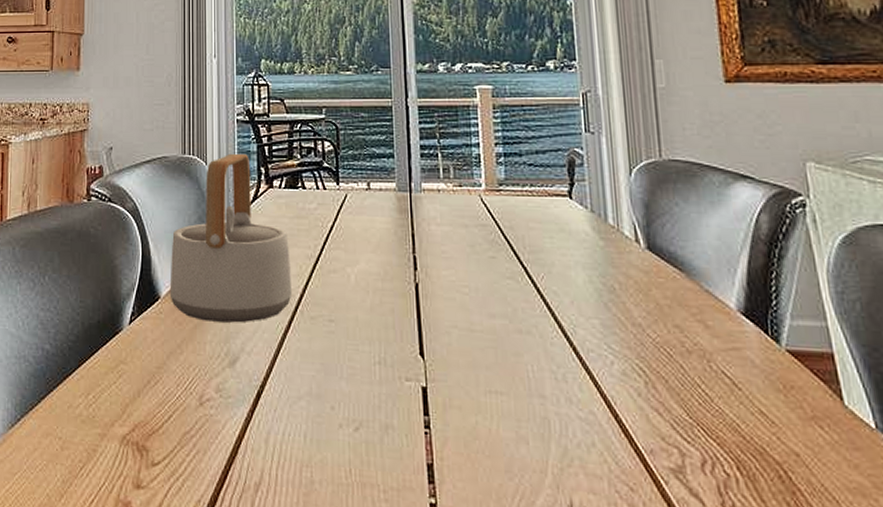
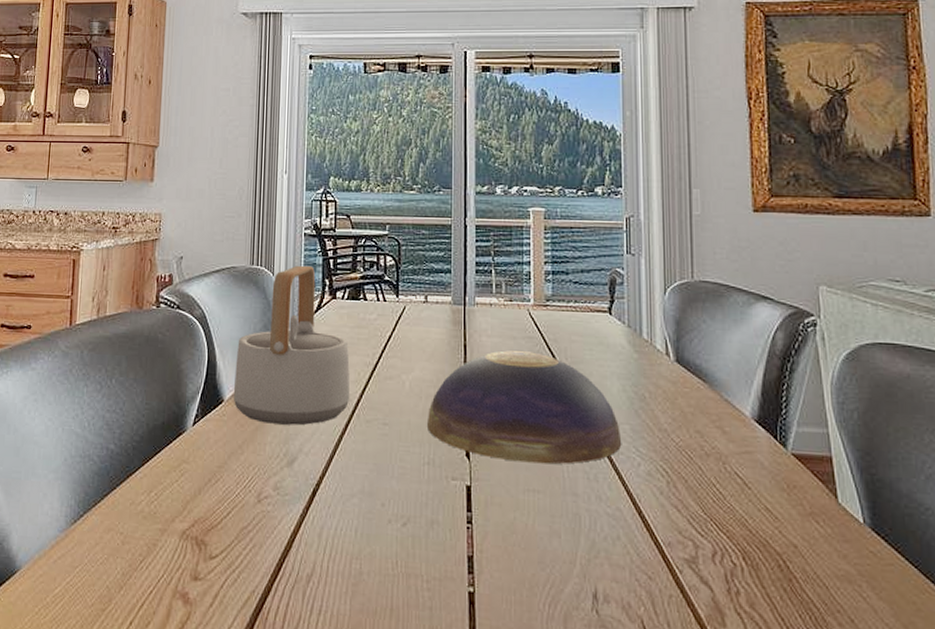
decorative bowl: none [376,239,592,363] -> present [427,350,622,465]

